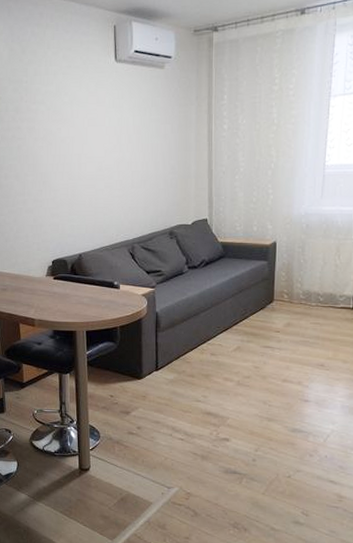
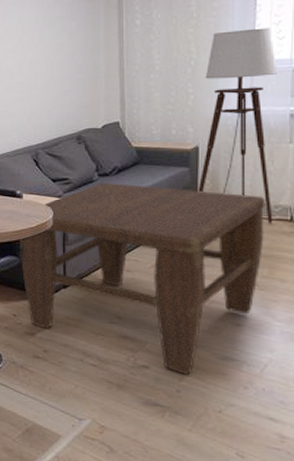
coffee table: none [117,275,332,446] -> present [20,183,265,375]
floor lamp: none [275,135,346,311] -> present [198,28,278,223]

